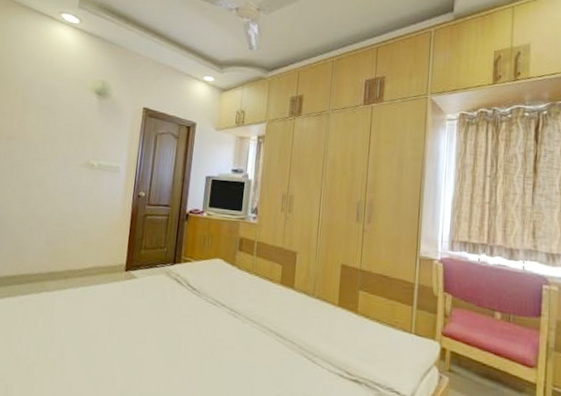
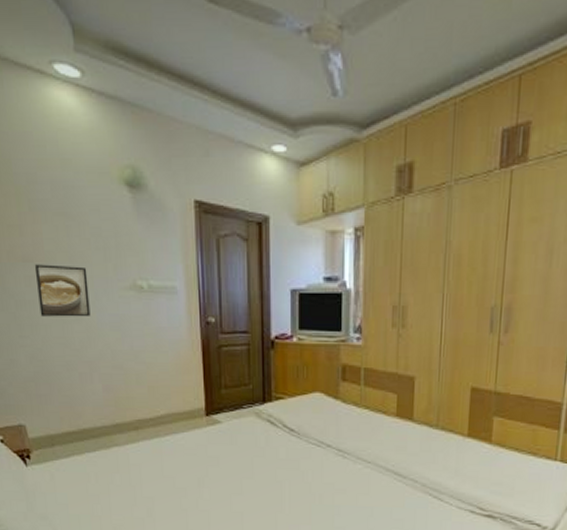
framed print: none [10,142,54,184] -> present [34,264,91,317]

